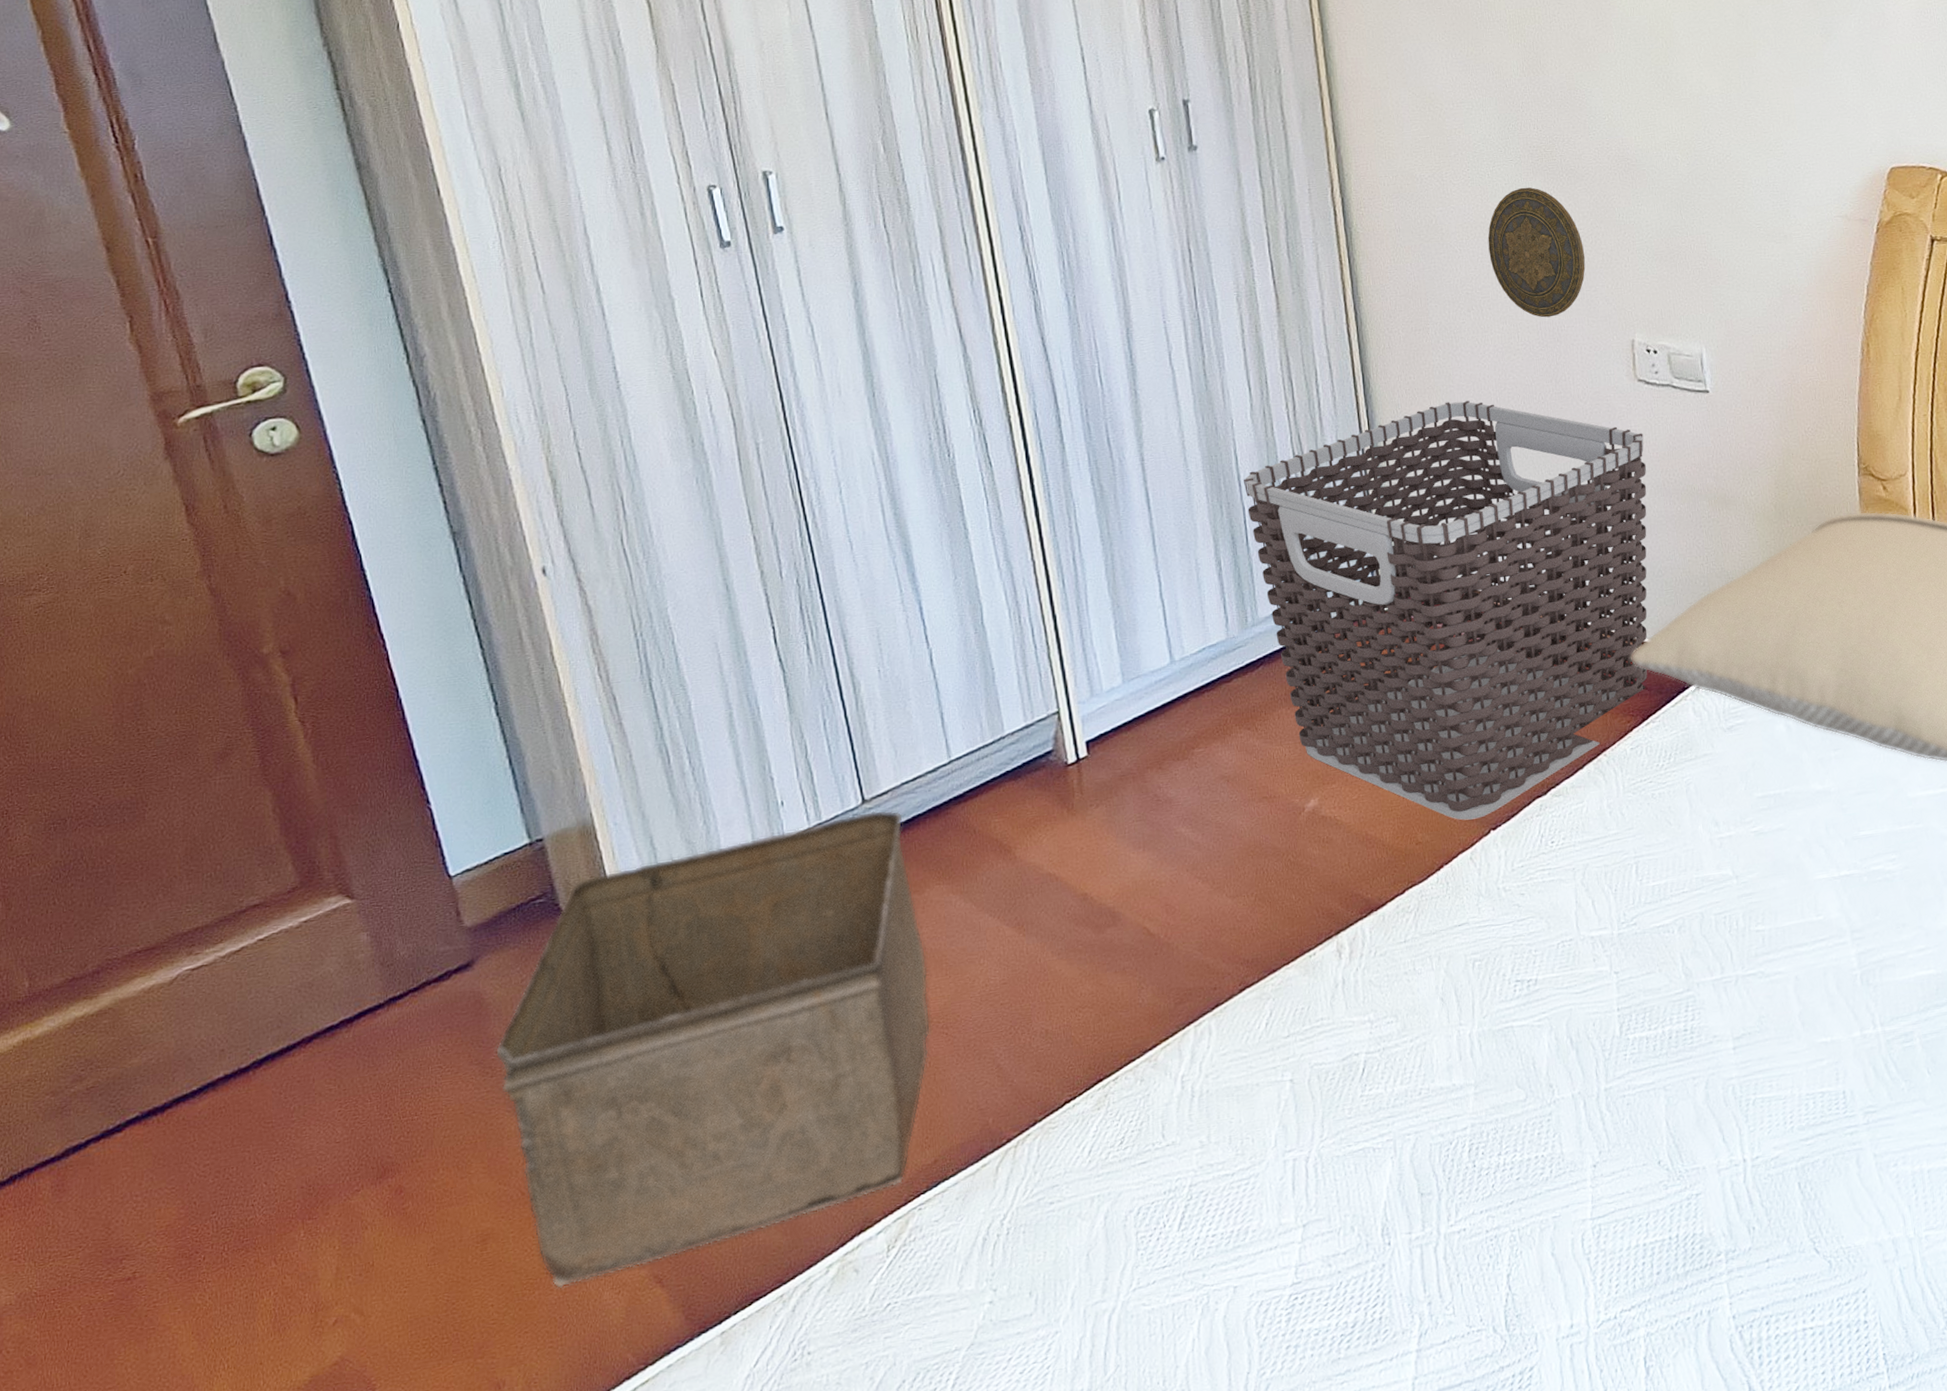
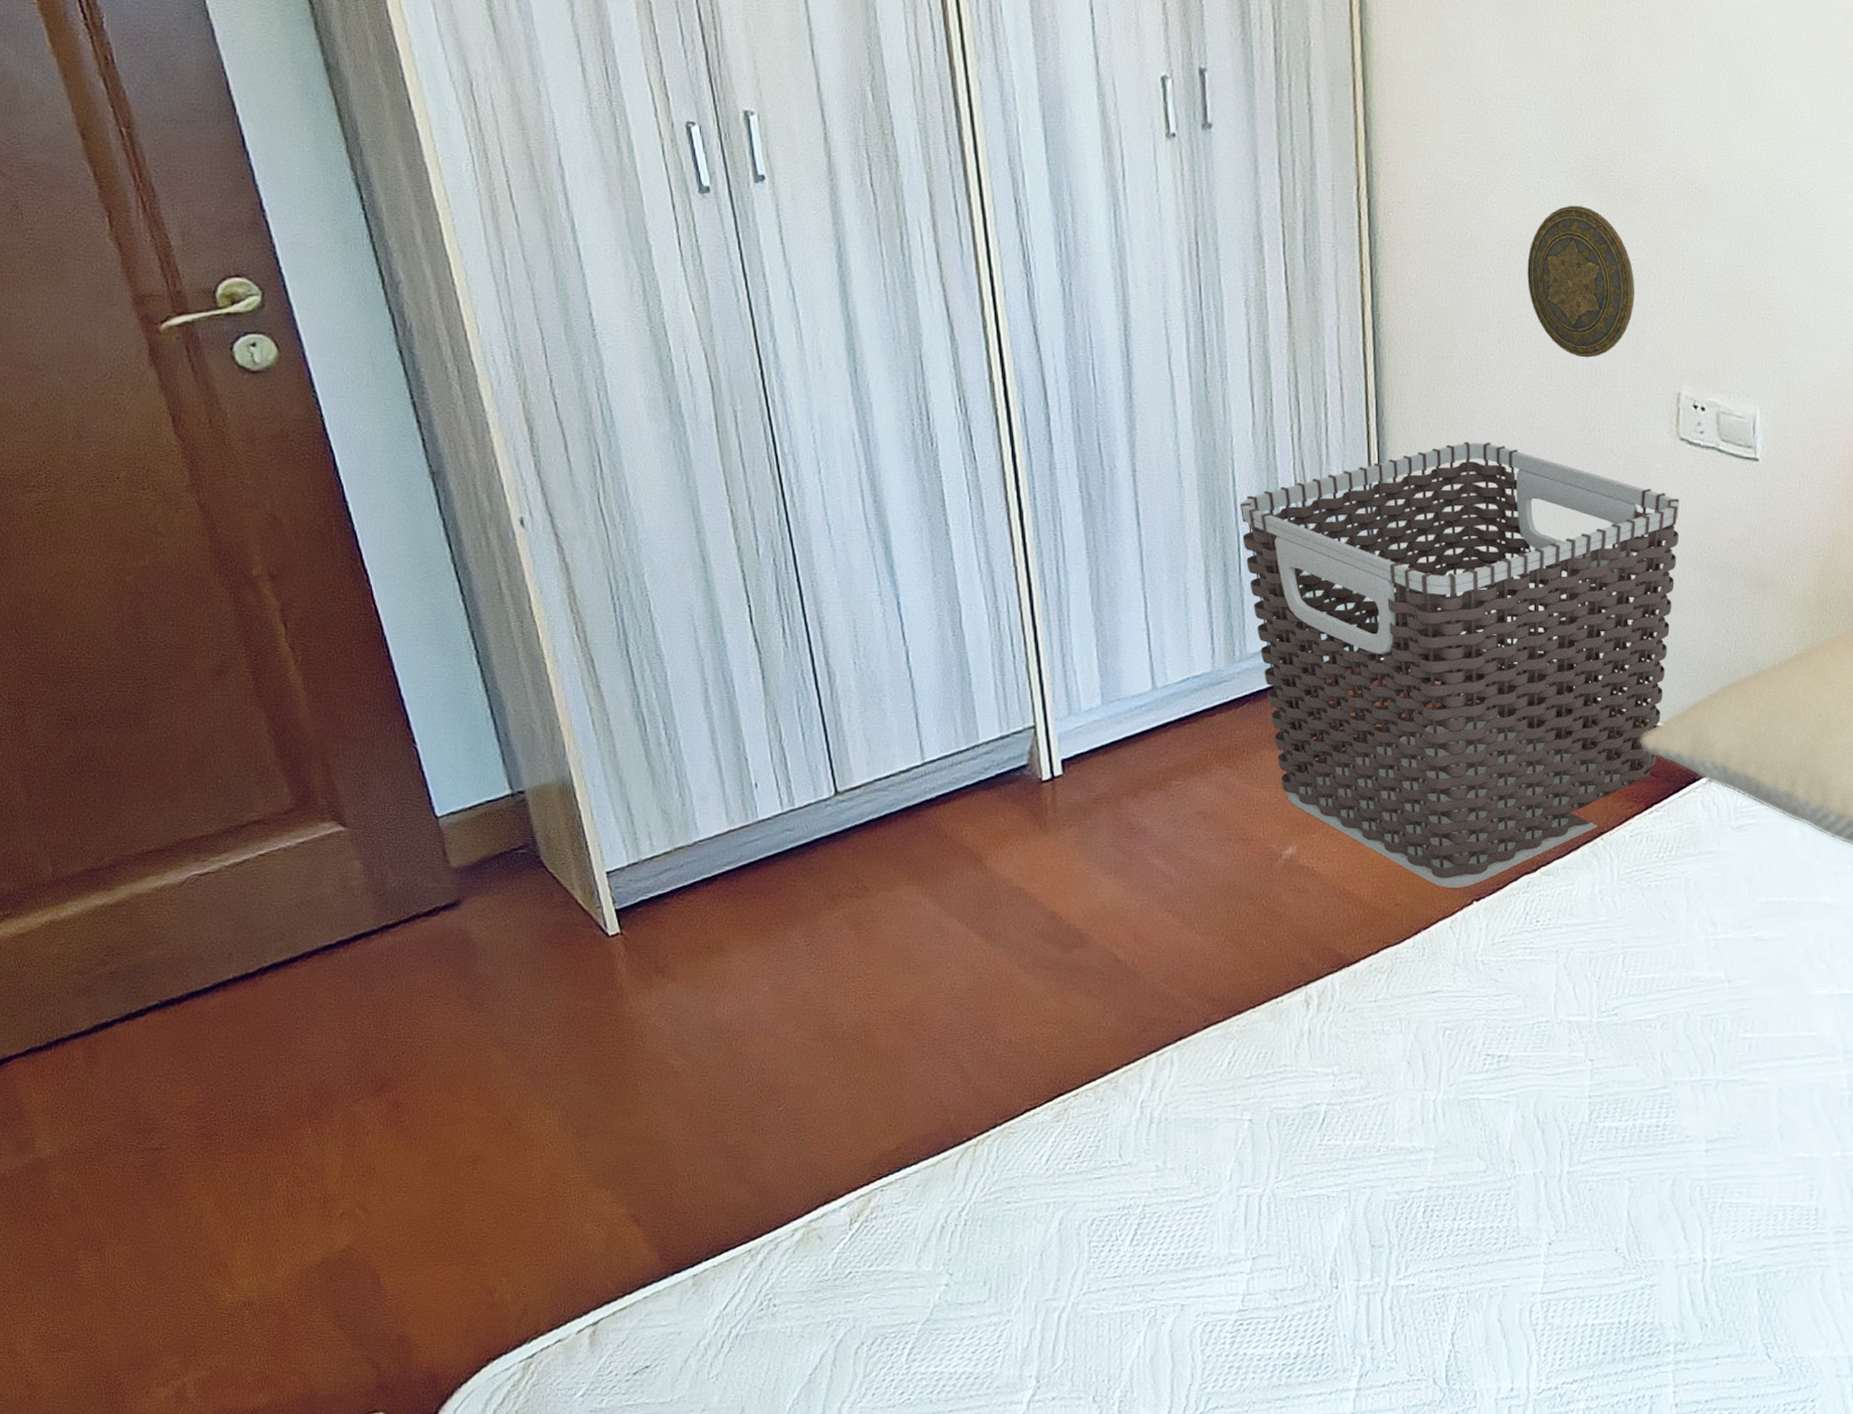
storage bin: present [495,810,931,1288] -> none [481,804,897,1214]

